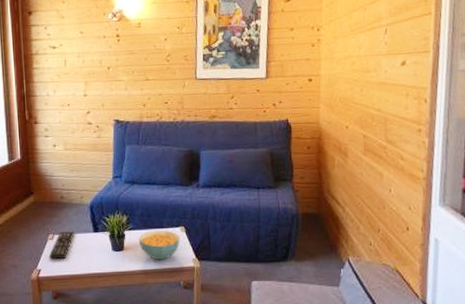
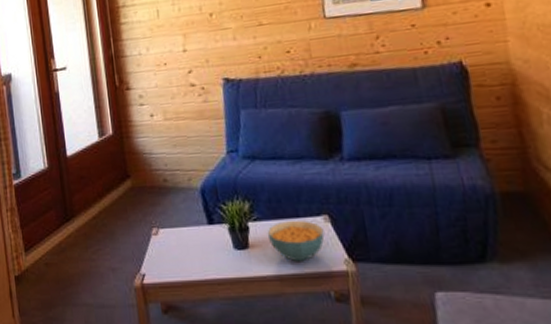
remote control: present [49,231,74,260] -> none [153,223,184,261]

